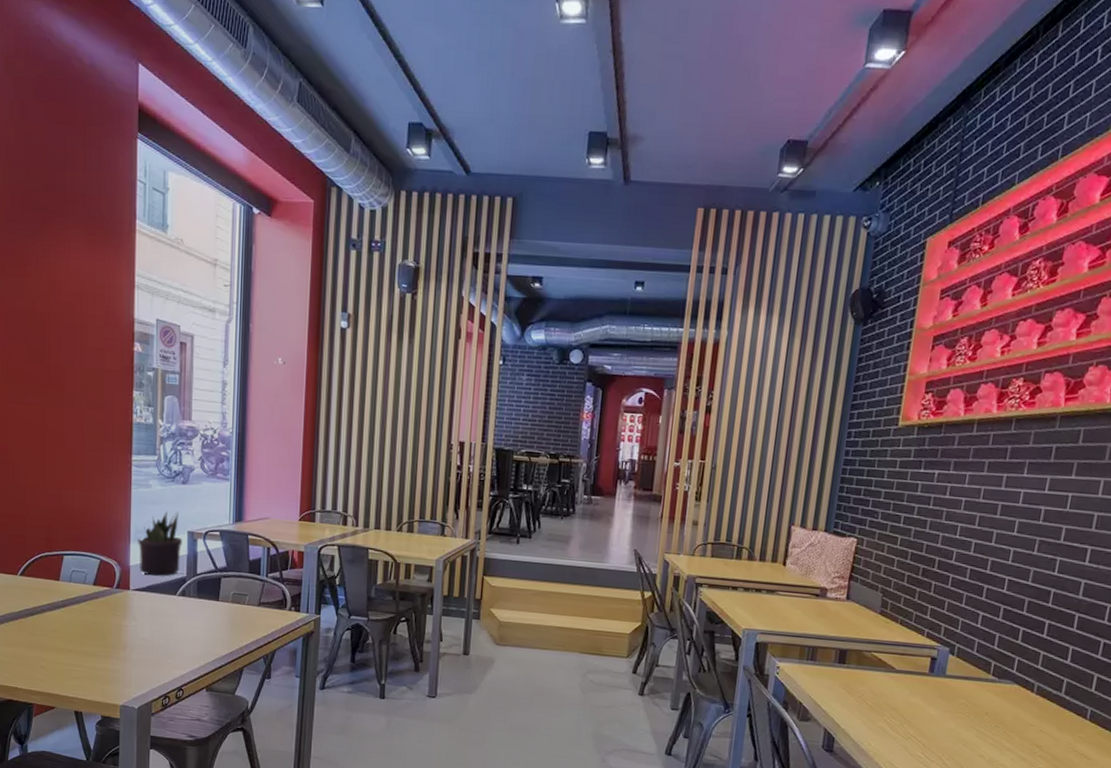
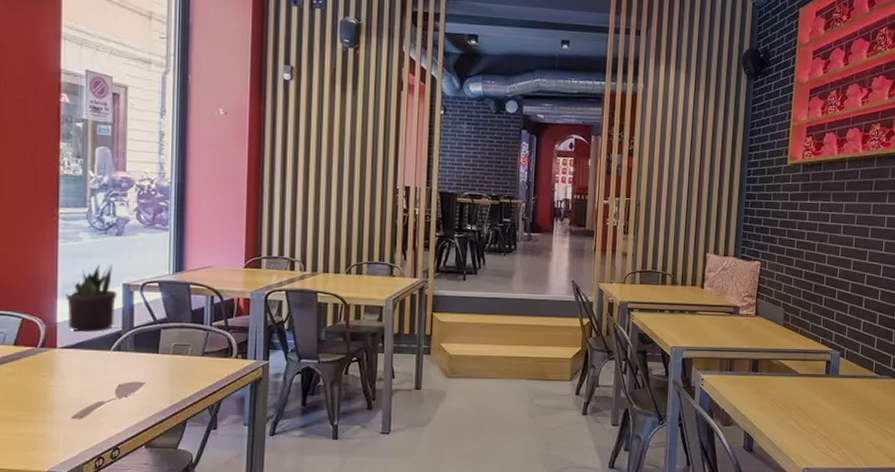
spatula: none [142,626,207,659] -> present [71,381,146,420]

